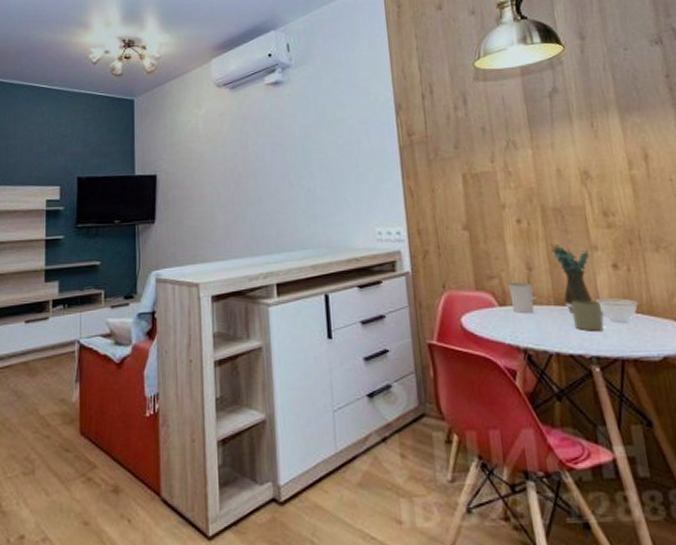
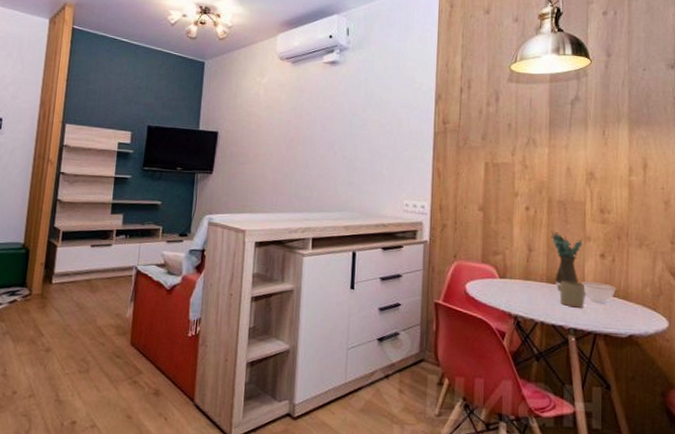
cup: present [509,282,538,314] -> none [510,259,534,288]

